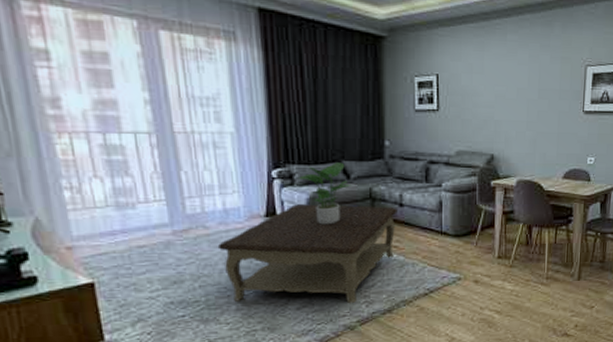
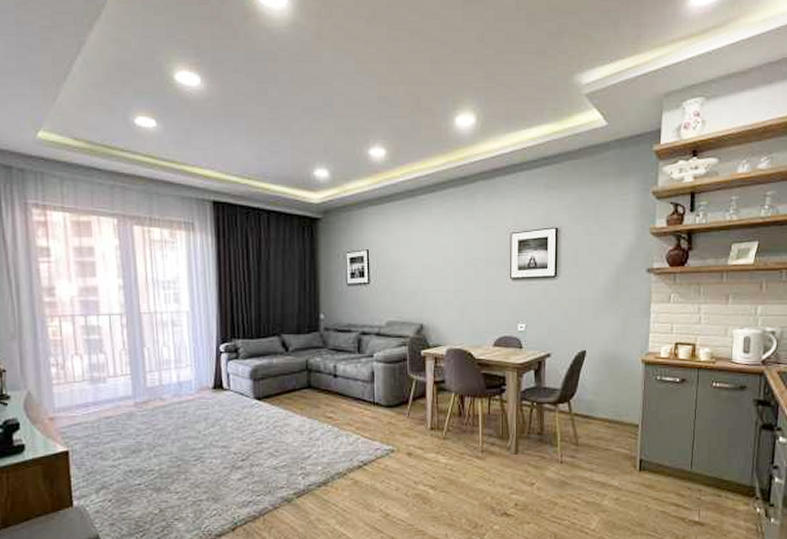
coffee table: present [217,204,397,304] -> none [171,376,332,476]
potted plant: present [297,162,353,225] -> none [242,336,291,396]

